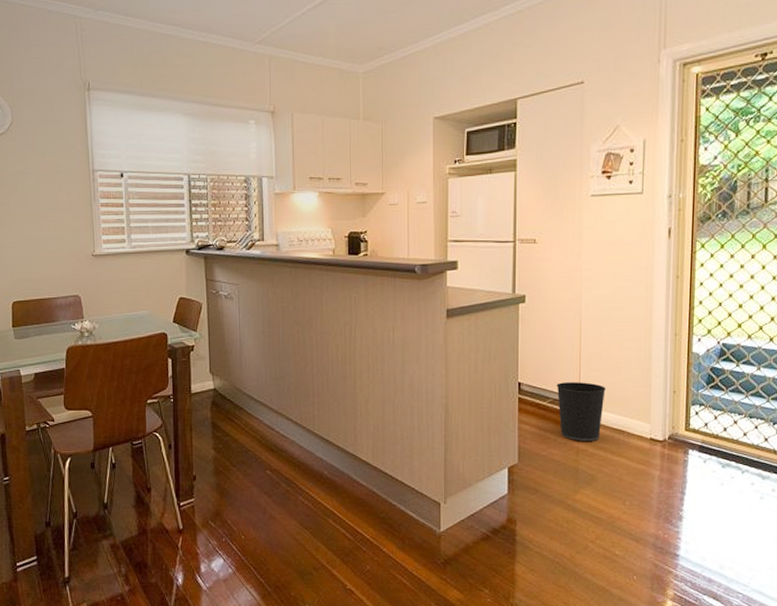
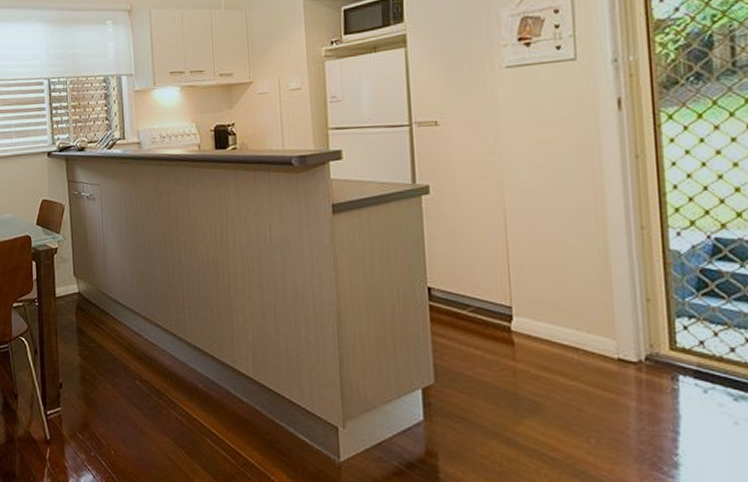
wastebasket: present [556,382,606,441] -> none [478,287,547,360]

